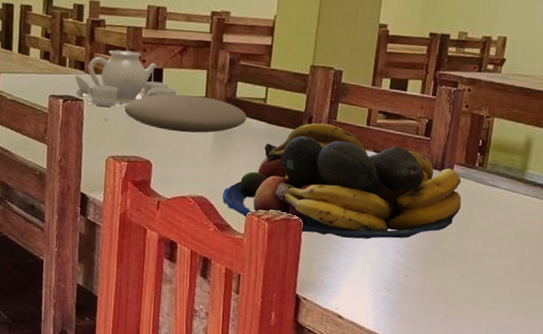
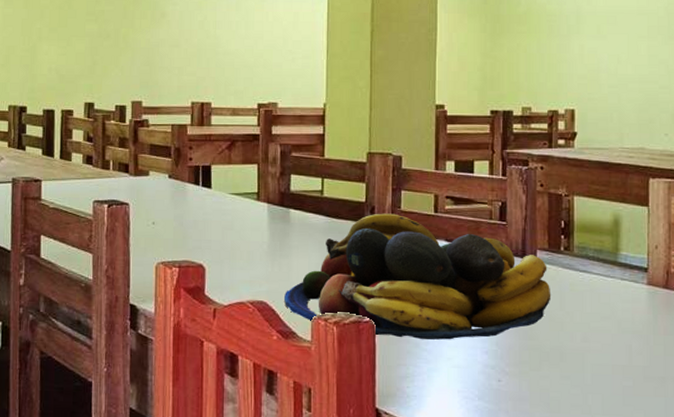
teapot: present [75,50,177,107] -> none [119,149,227,209]
plate: present [124,94,247,133] -> none [173,191,304,232]

